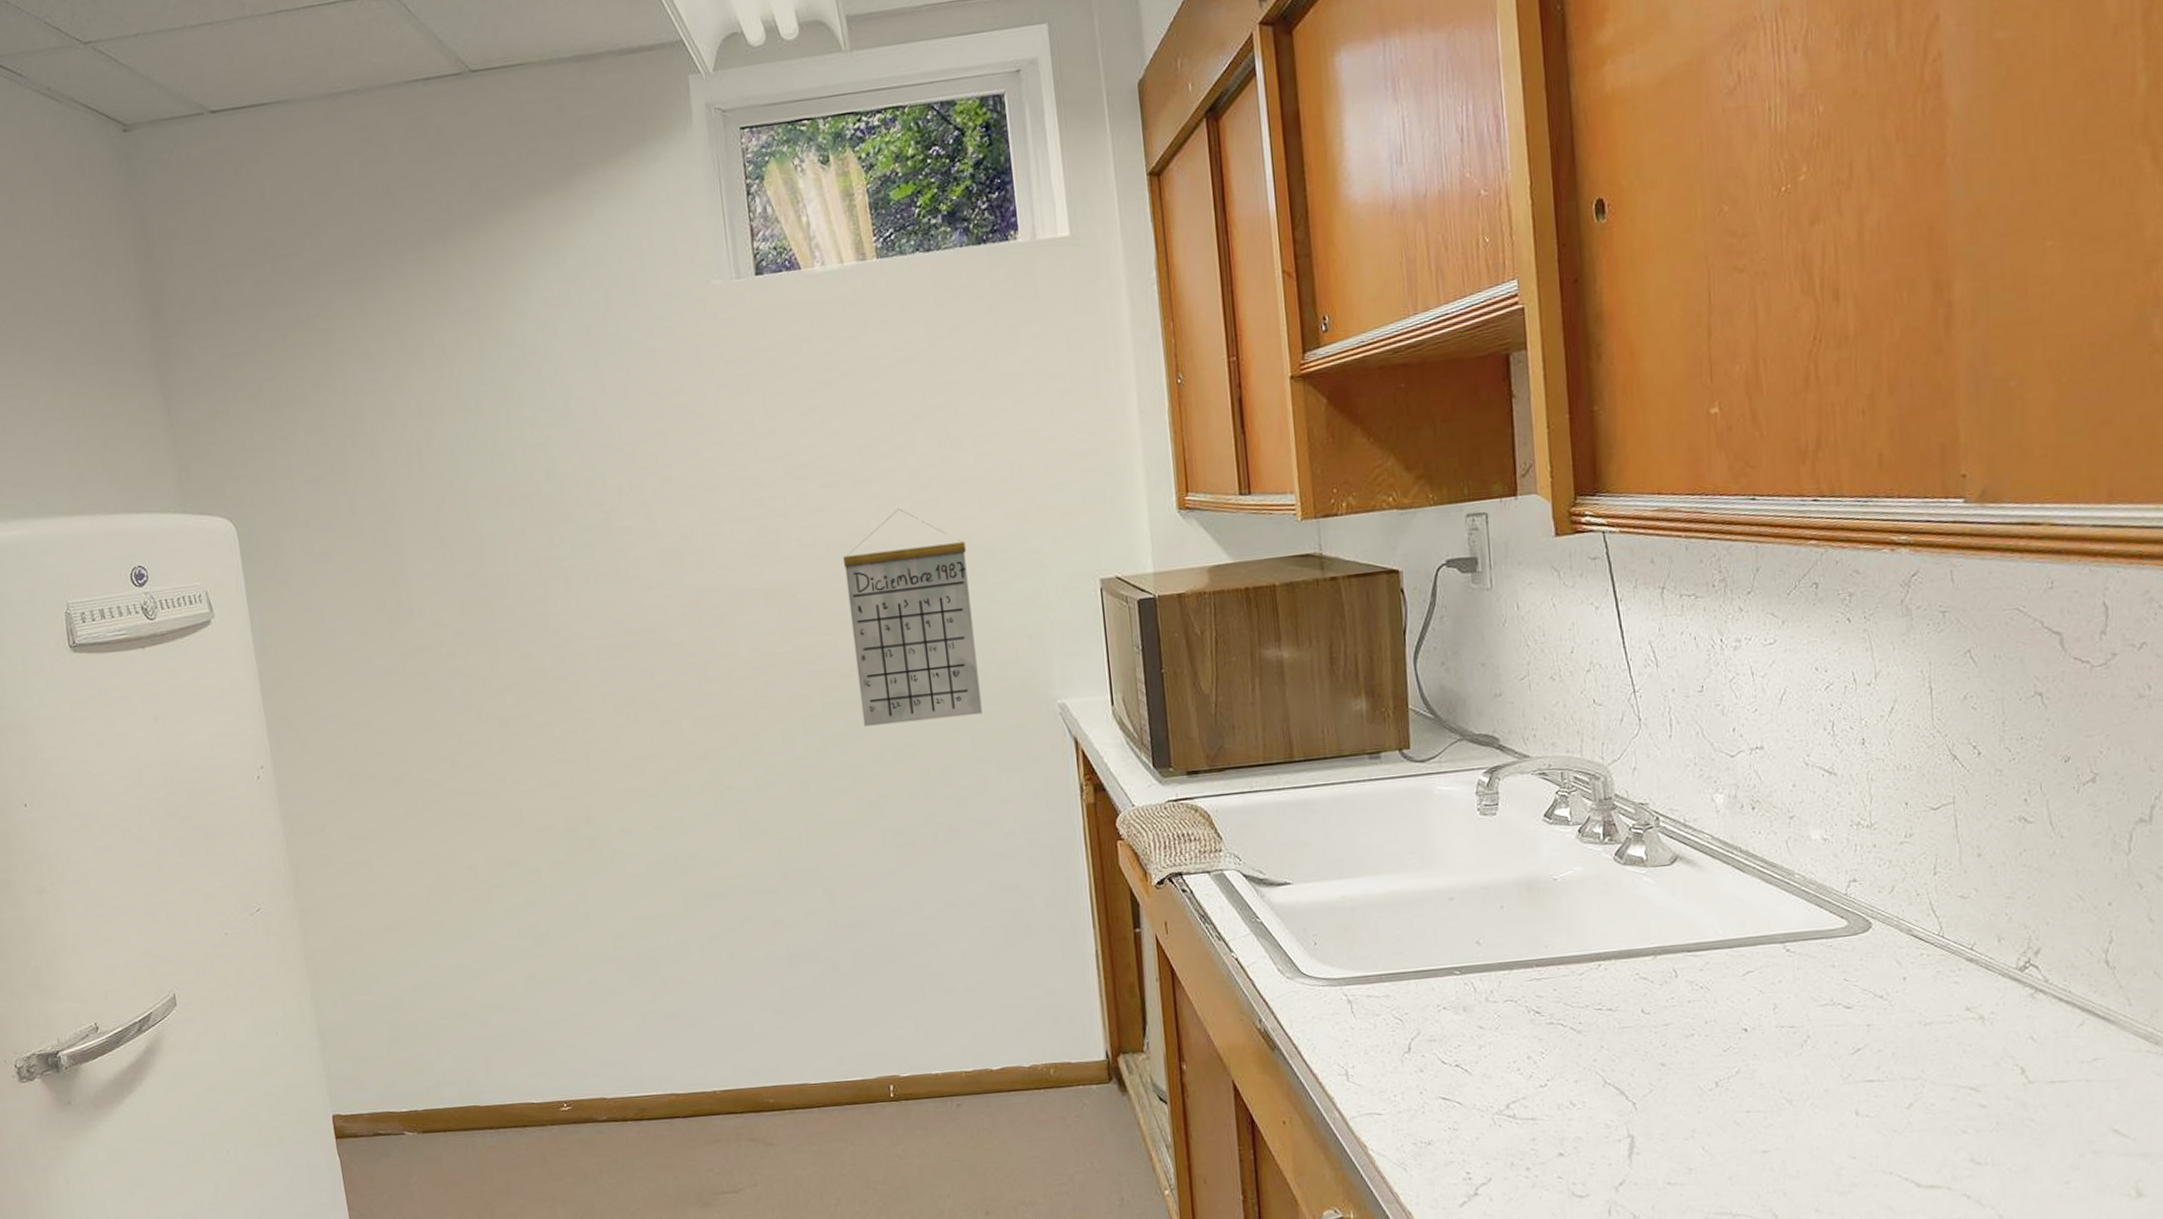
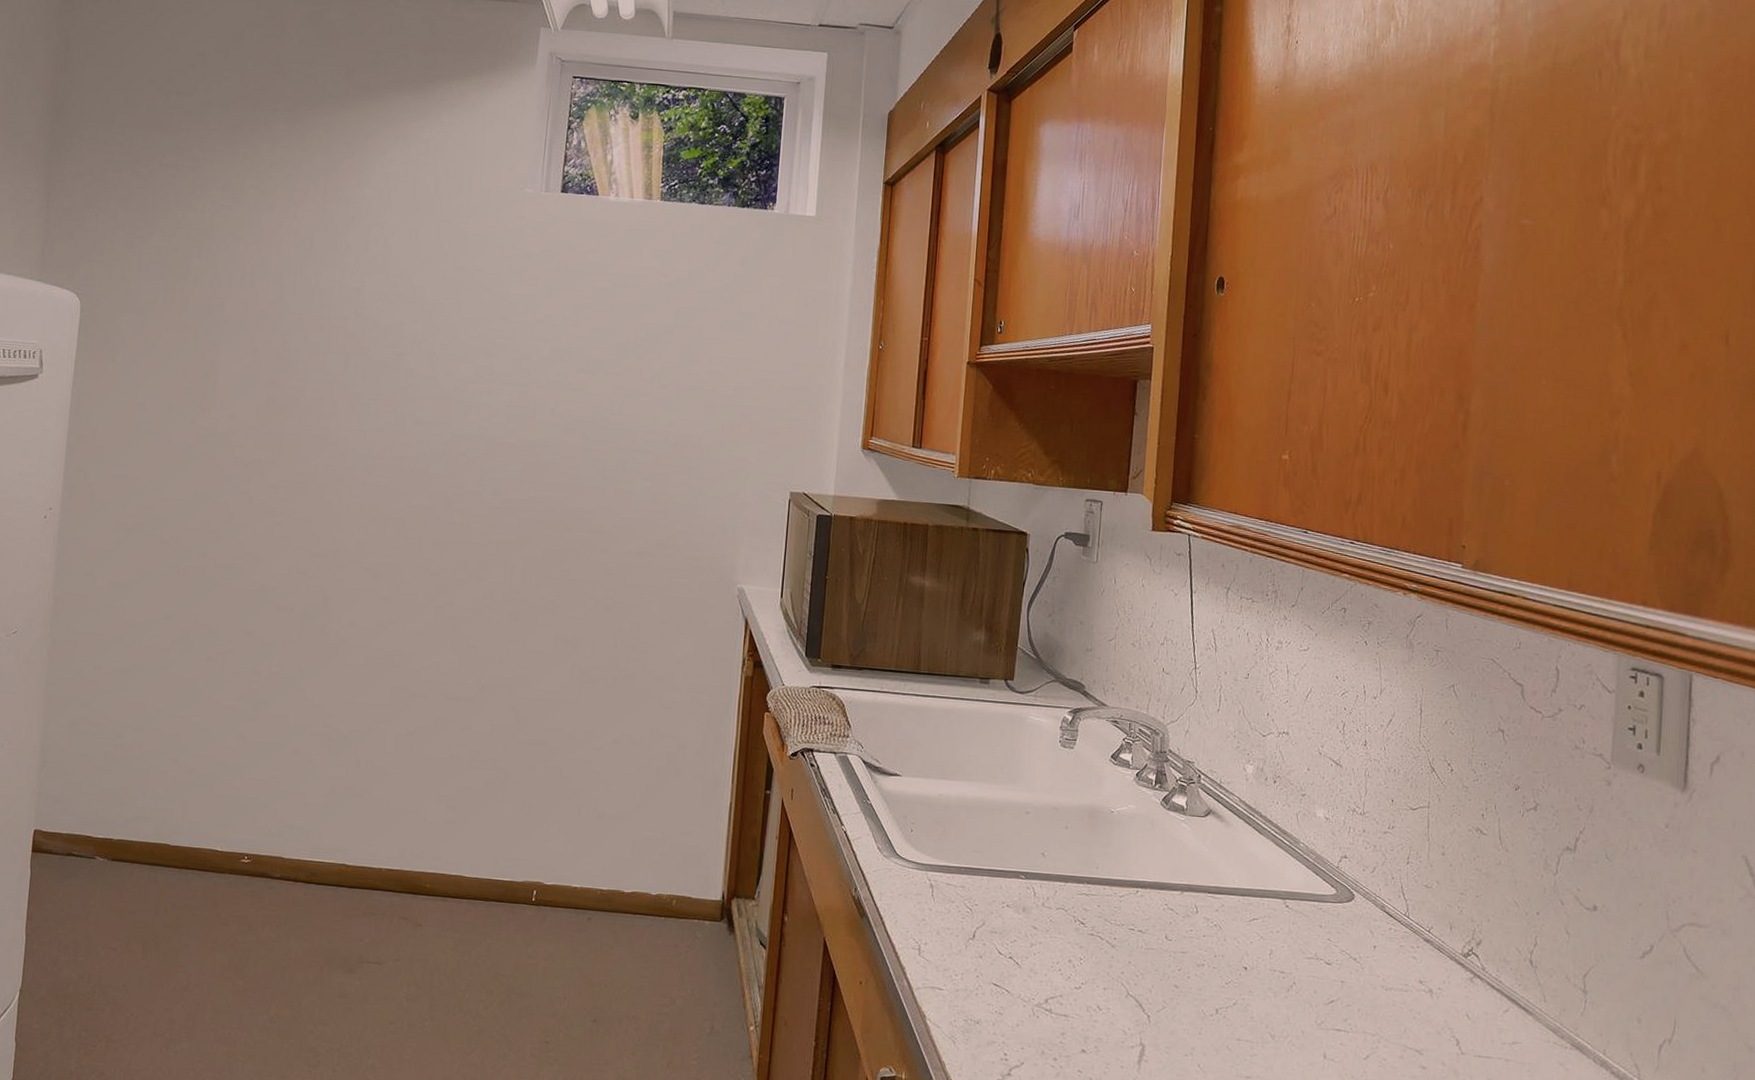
calendar: present [843,508,982,727] -> none [574,401,687,584]

